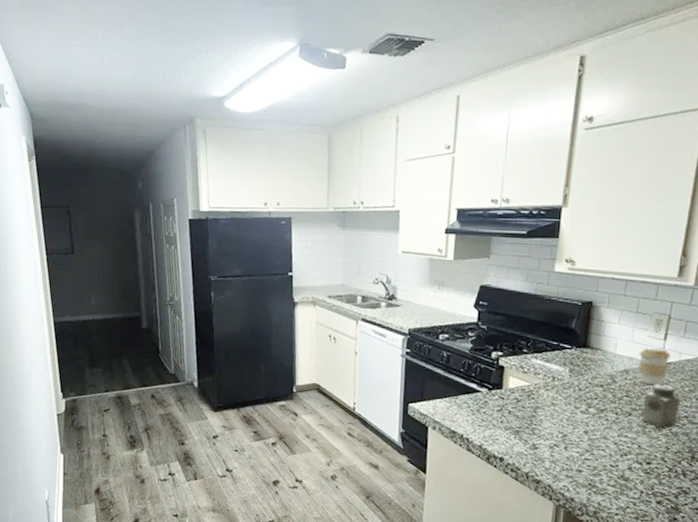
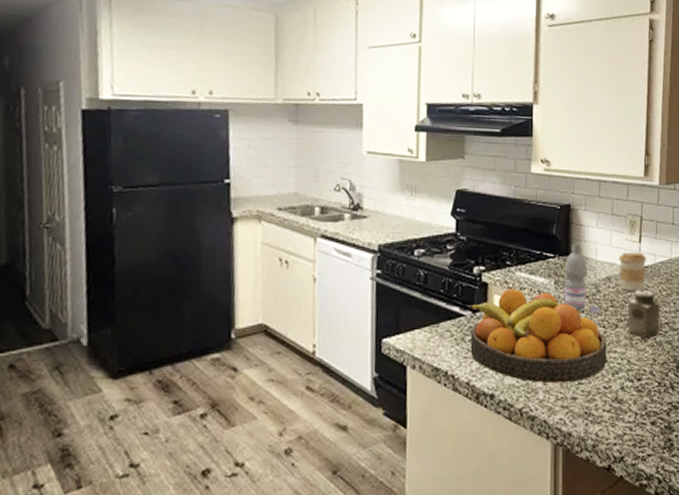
fruit bowl: none [484,373,618,458] -> present [469,289,607,384]
water bottle: none [577,337,615,401] -> present [564,243,601,313]

